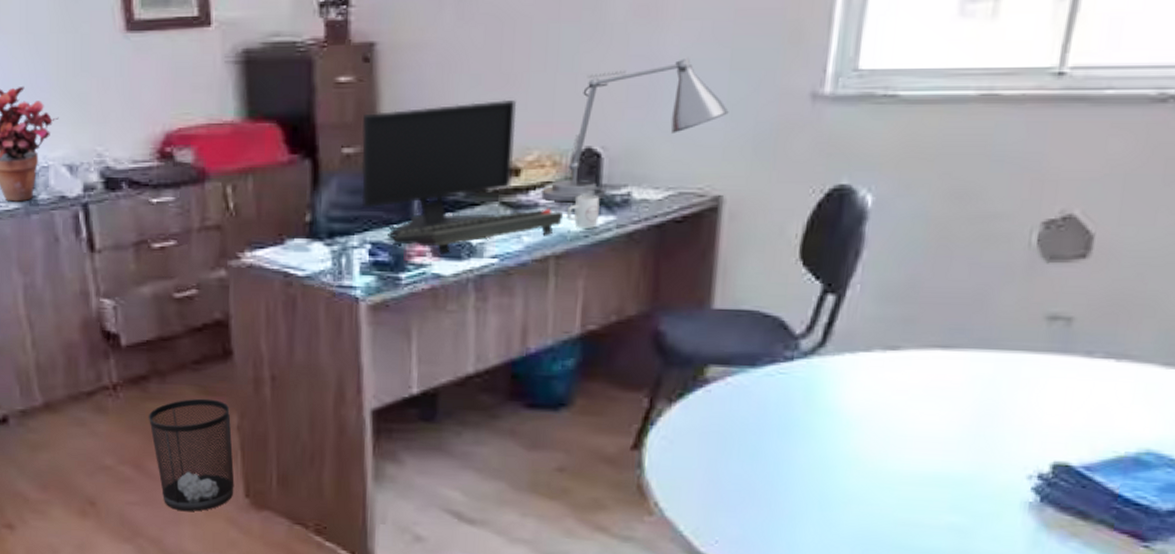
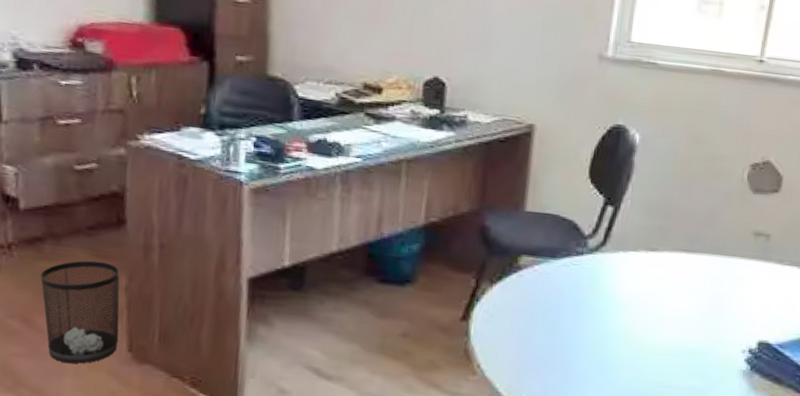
computer monitor: present [361,99,516,239] -> none [250,29,381,135]
computer keyboard: present [393,208,564,253] -> none [275,121,415,150]
desk lamp: present [541,57,729,203] -> none [398,17,541,119]
mug: present [567,195,600,230] -> none [417,114,443,141]

